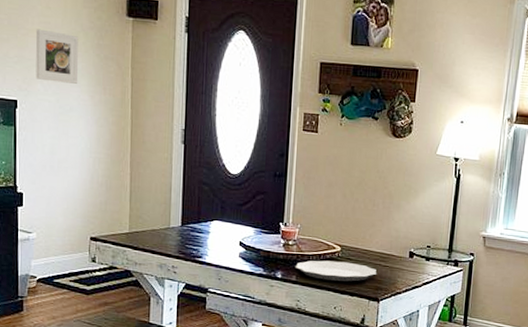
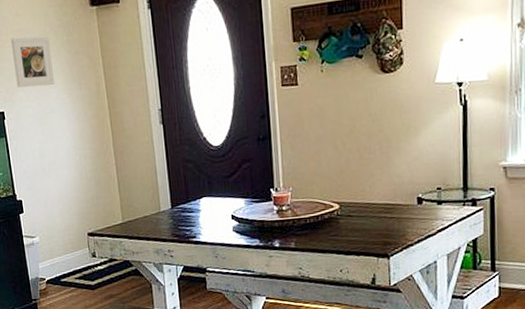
plate: present [295,260,377,282] -> none [292,219,383,243]

